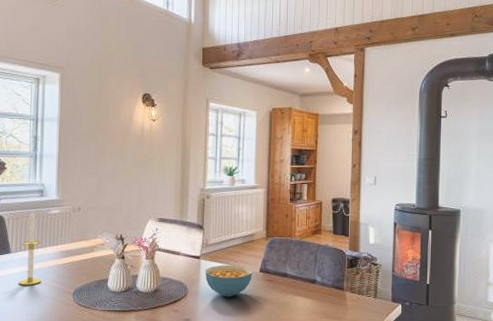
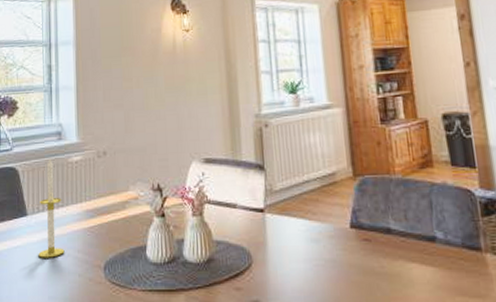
cereal bowl: present [205,265,252,297] -> none [273,219,341,267]

